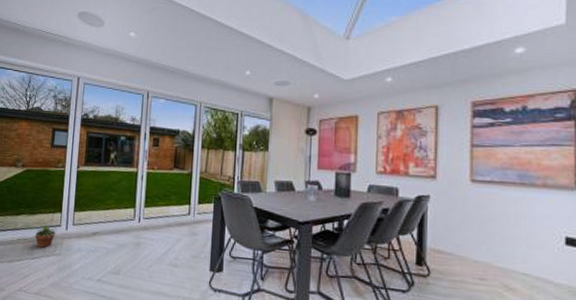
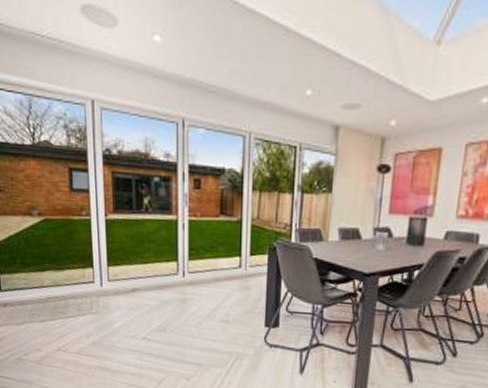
potted plant: present [33,222,59,248] -> none [64,278,92,306]

